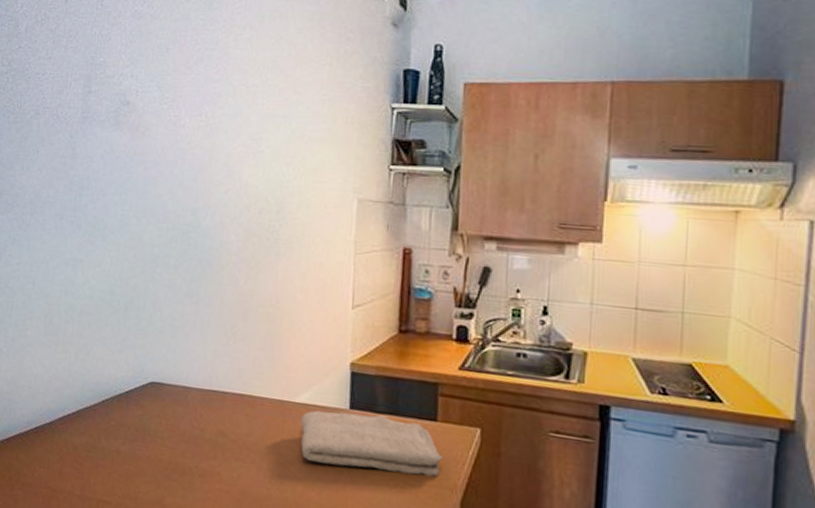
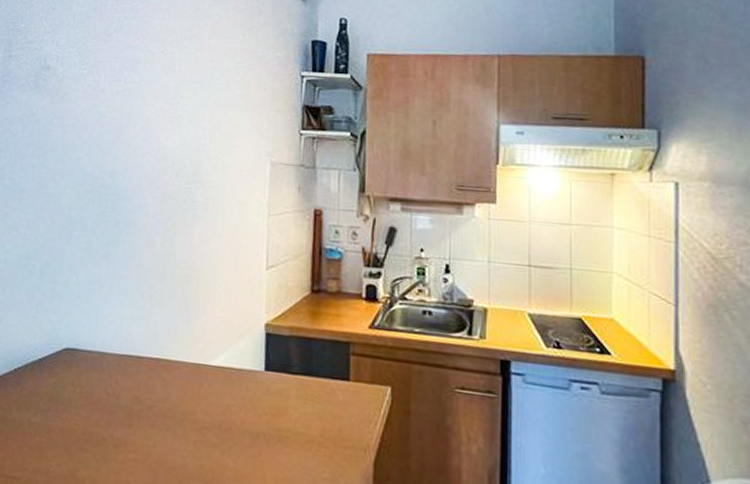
washcloth: present [300,410,443,478] -> none [216,373,356,438]

